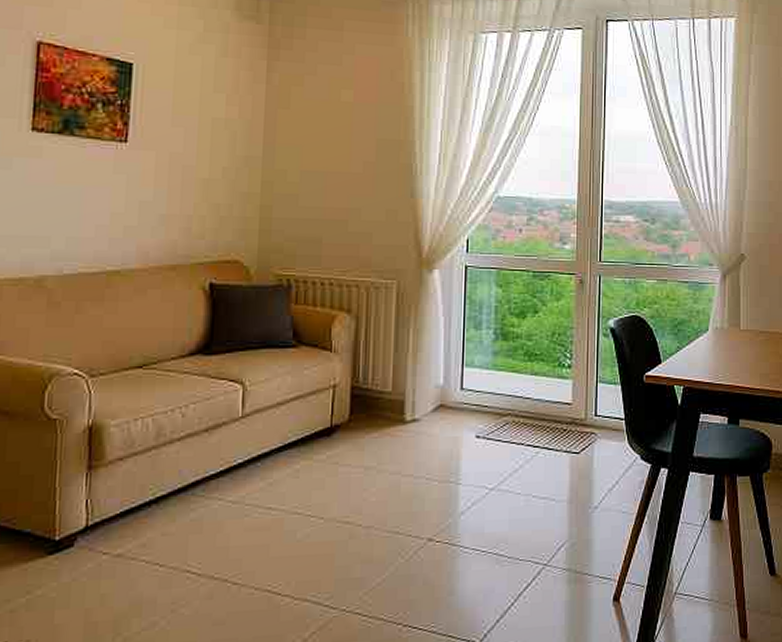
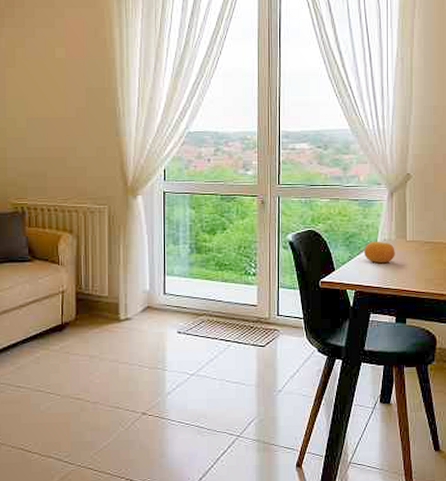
fruit: none [693,329,728,354] -> present [363,241,395,263]

